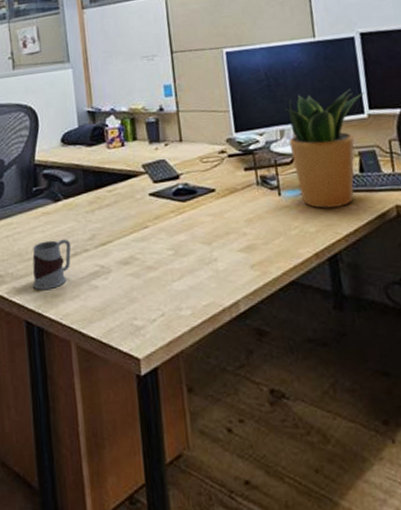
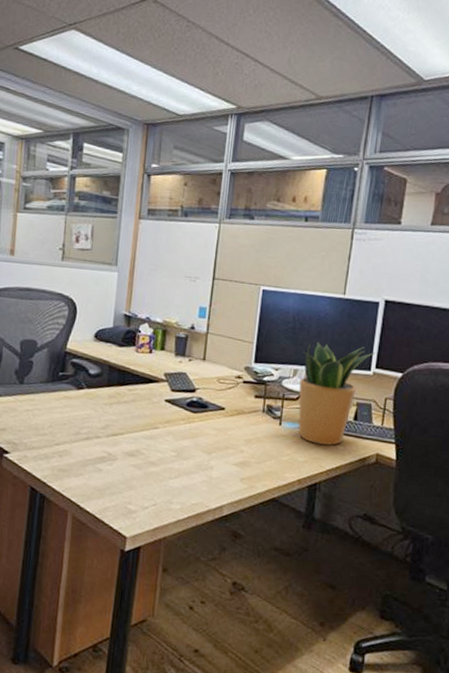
mug: present [32,239,71,290] -> none [42,421,85,464]

